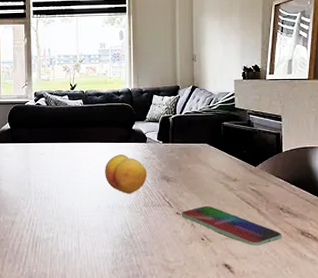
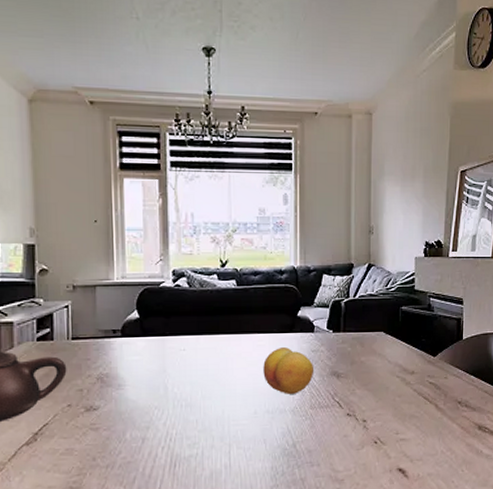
smartphone: present [181,205,282,246] -> none [352,403,459,446]

